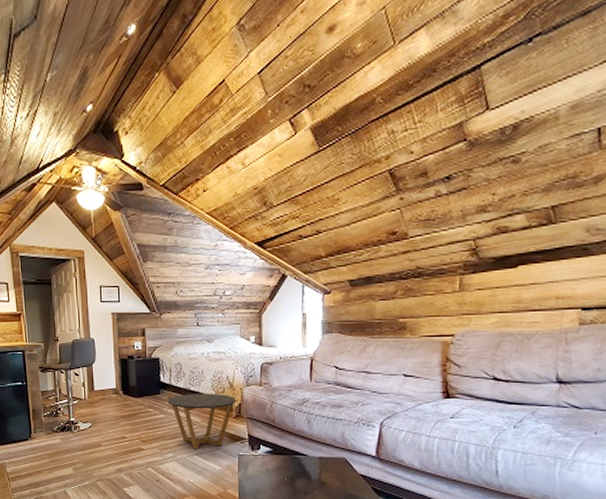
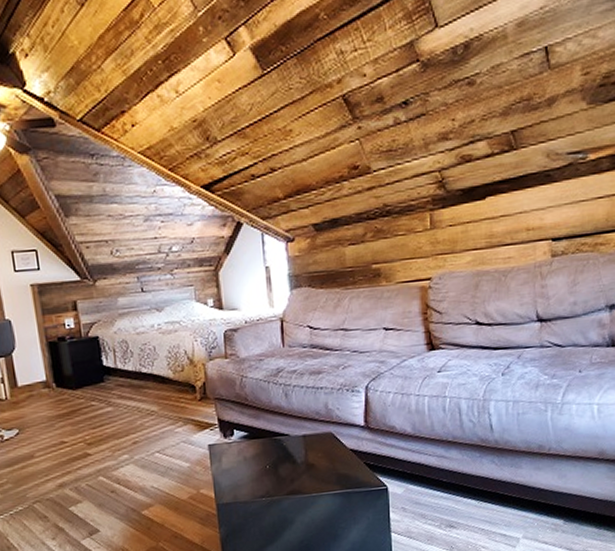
side table: present [167,393,236,450] -> none [114,373,199,446]

